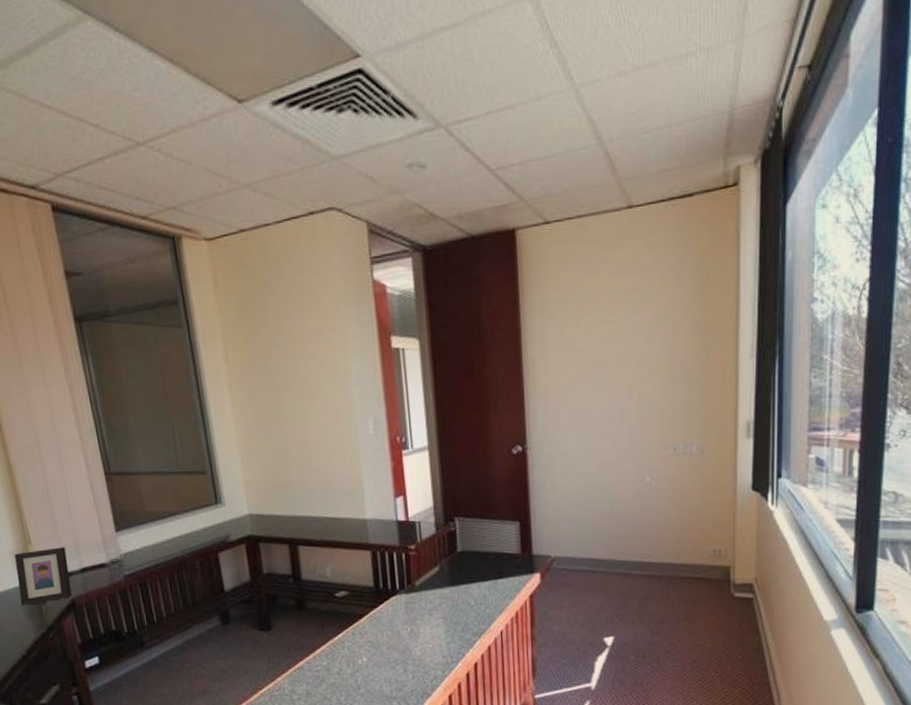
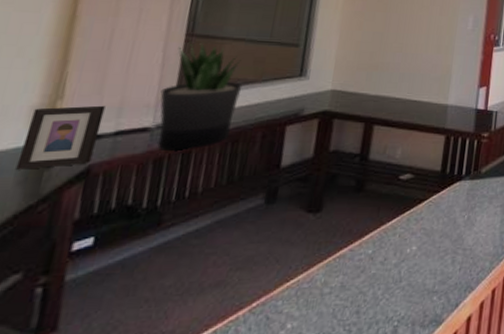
planter: none [102,476,172,582] -> present [157,37,243,151]

